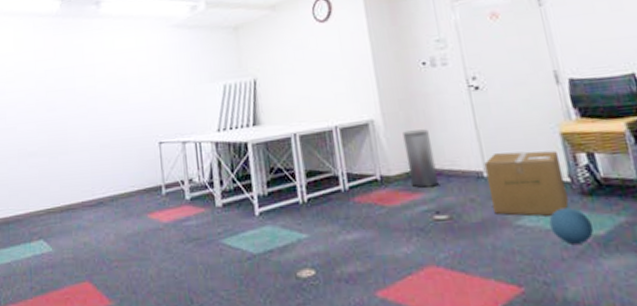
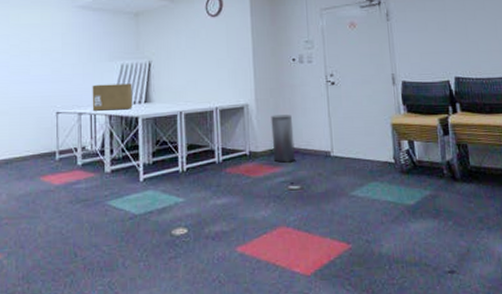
box: none [194,105,240,138] -> present [92,83,133,111]
box: present [484,150,569,217] -> none [332,137,391,189]
ball: present [549,207,594,244] -> none [375,183,407,211]

